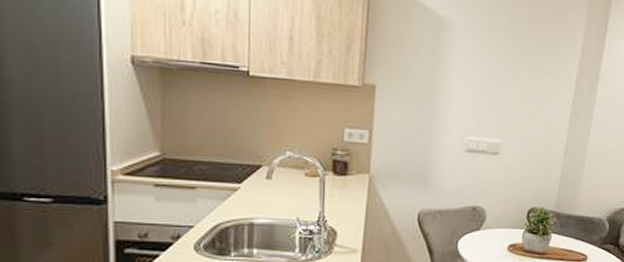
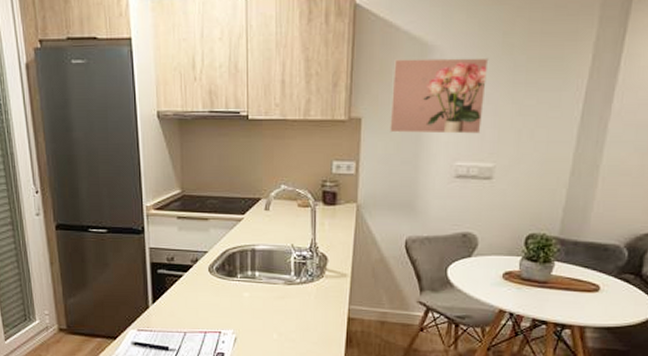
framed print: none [404,29,497,110] -> present [390,57,489,134]

